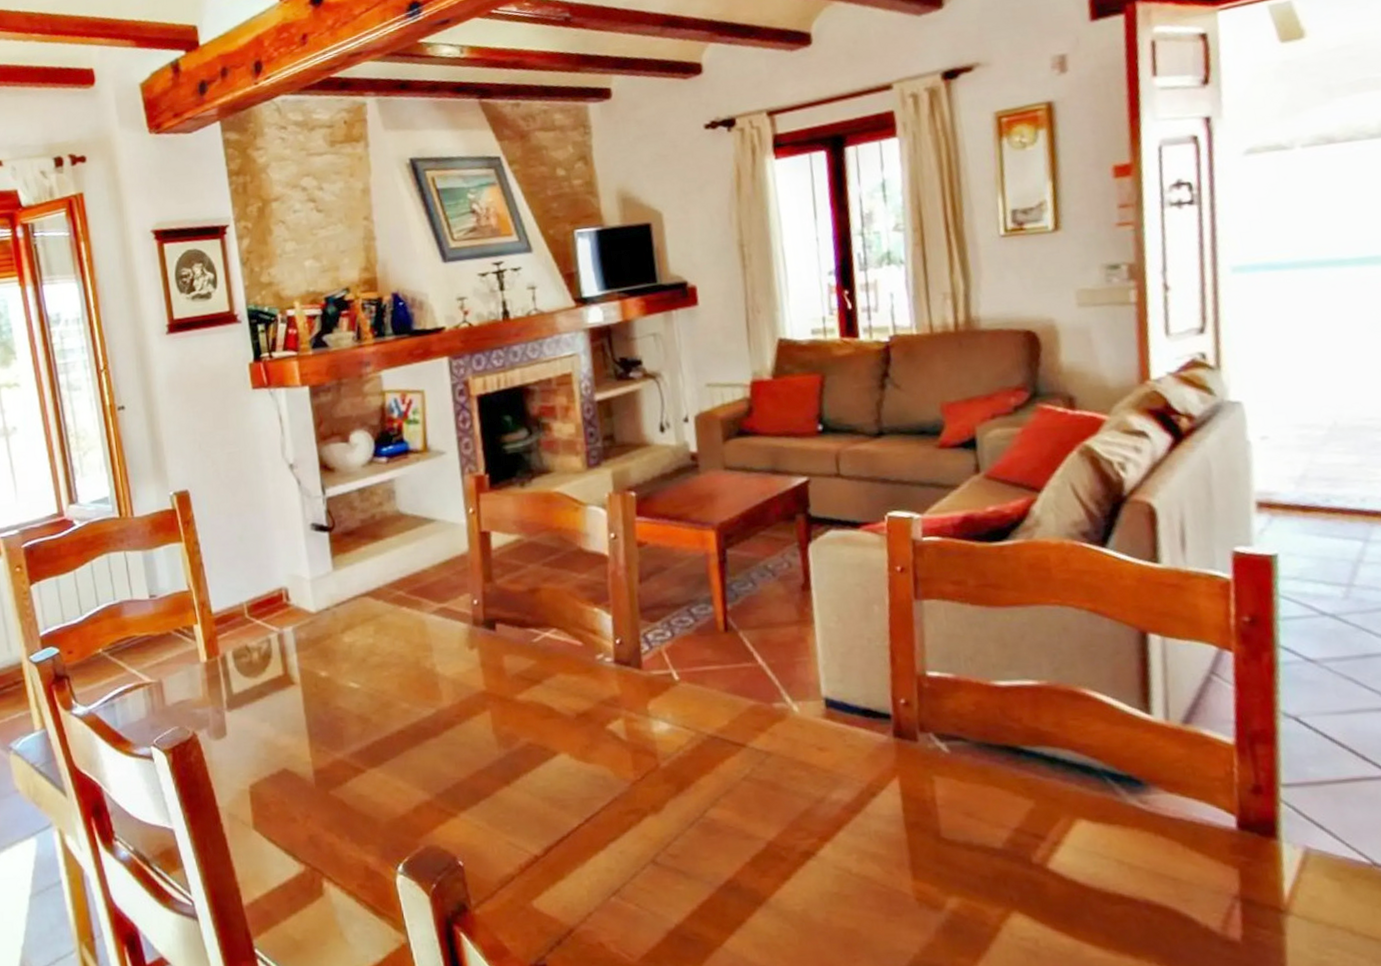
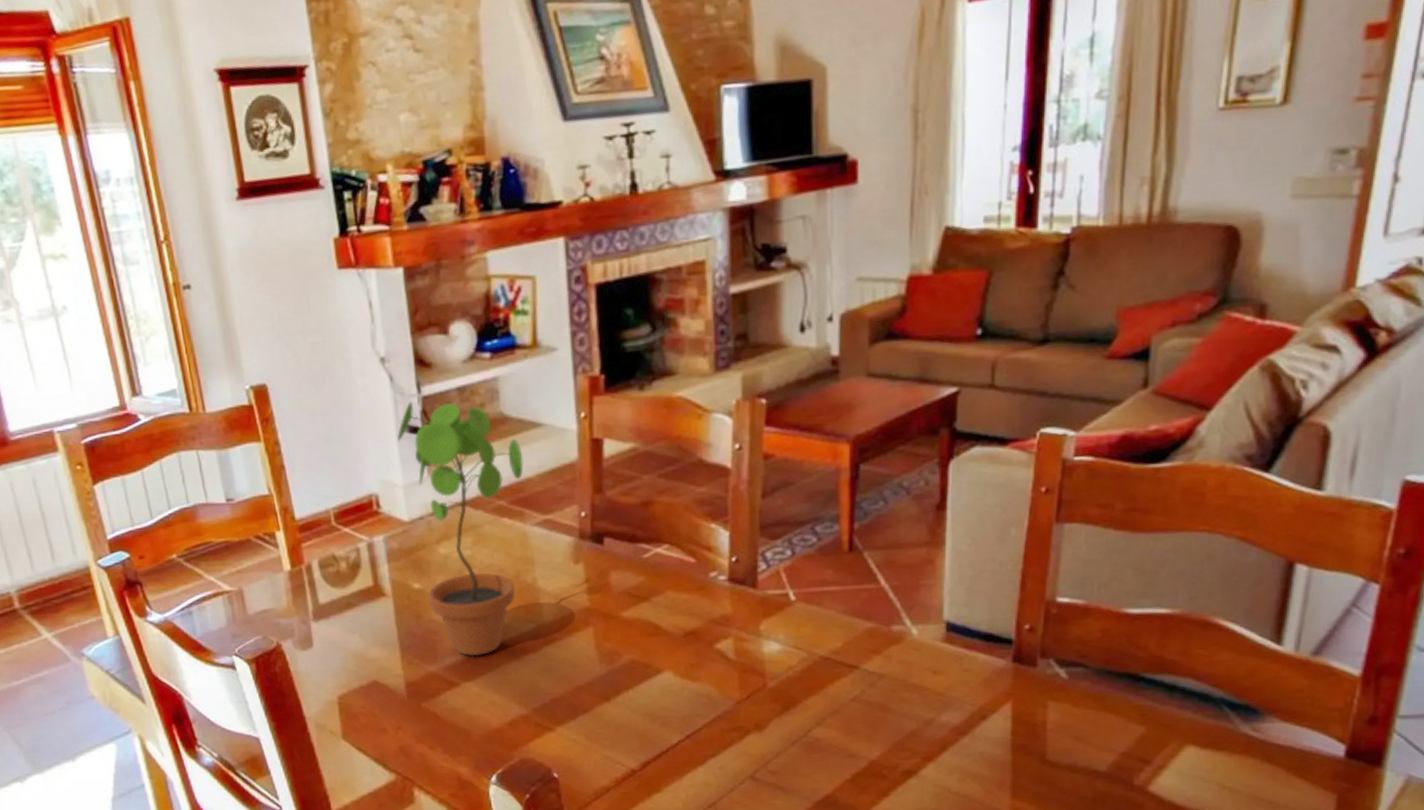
potted plant: none [305,502,420,743] -> present [397,401,524,657]

